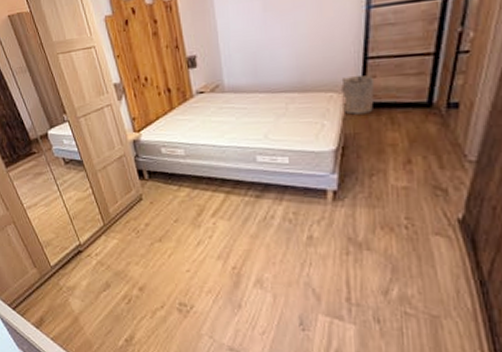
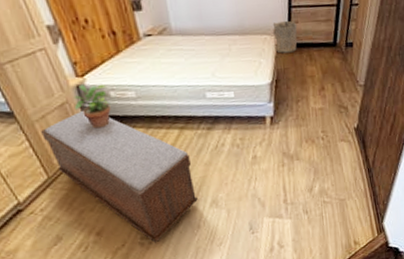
bench: none [102,165,240,312] -> present [41,111,198,243]
potted plant: none [129,139,161,183] -> present [74,84,111,129]

